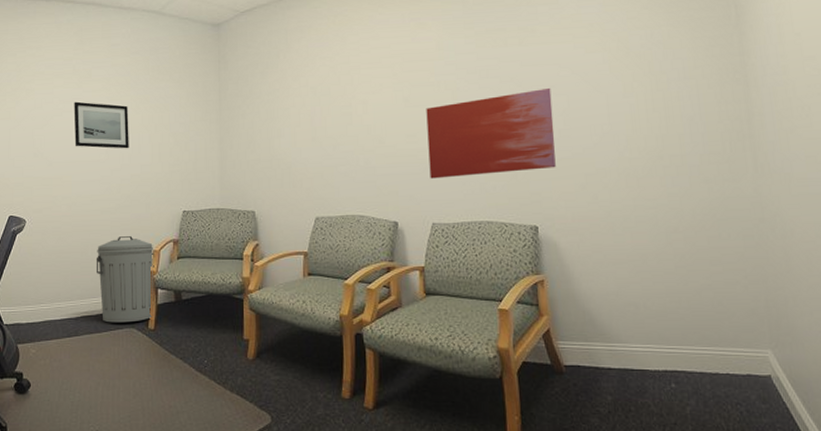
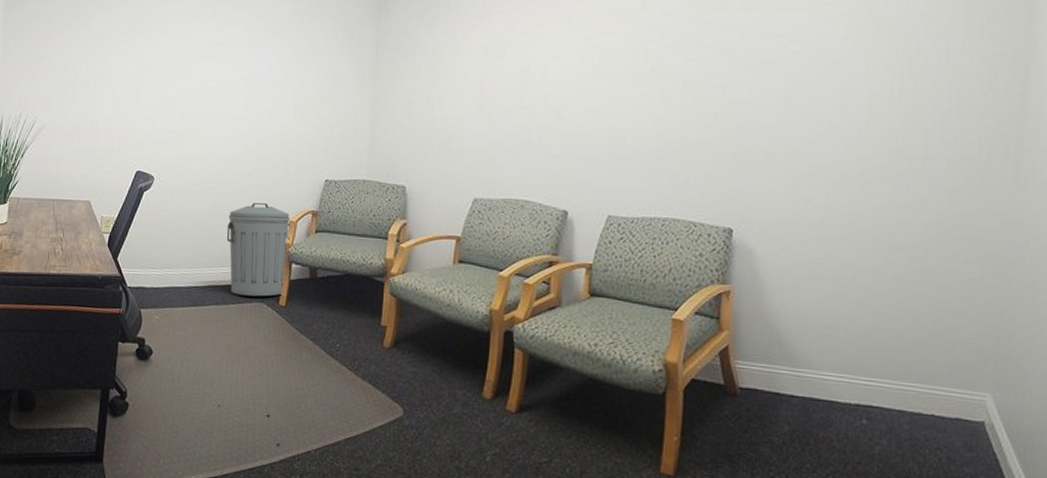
wall art: present [74,101,129,149] -> none [210,47,272,105]
wall art: present [426,87,556,179] -> none [612,64,774,165]

